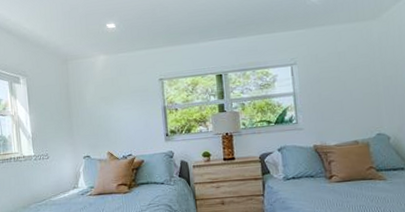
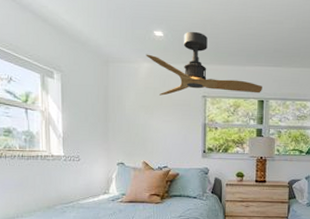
ceiling fan: none [101,17,219,85] -> present [146,31,262,96]

